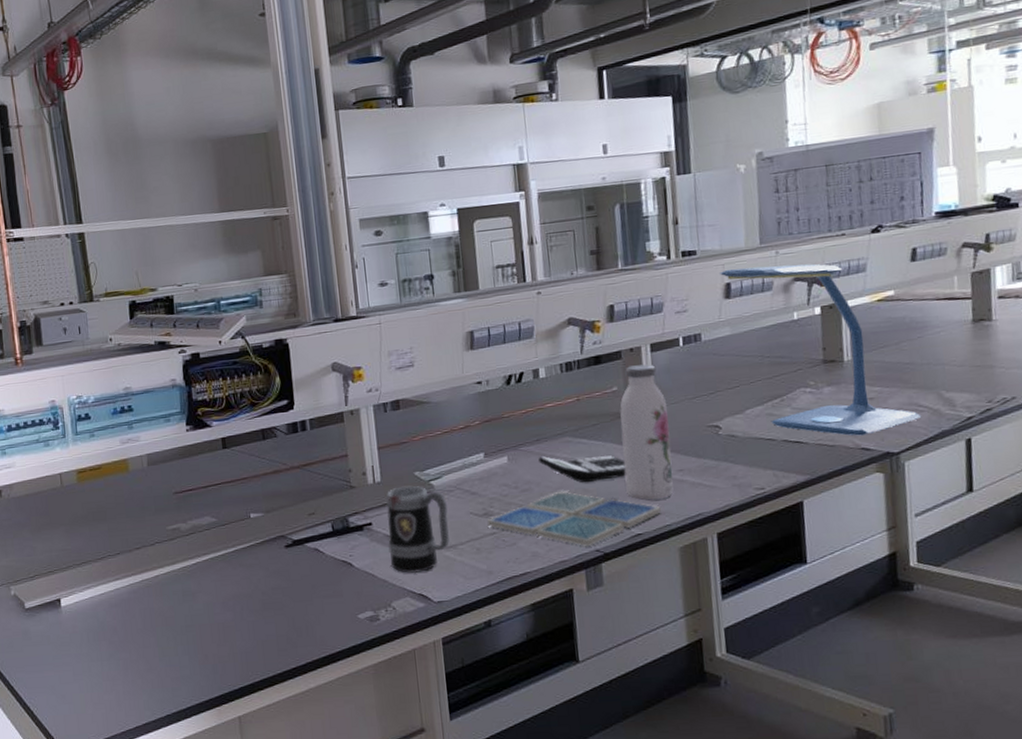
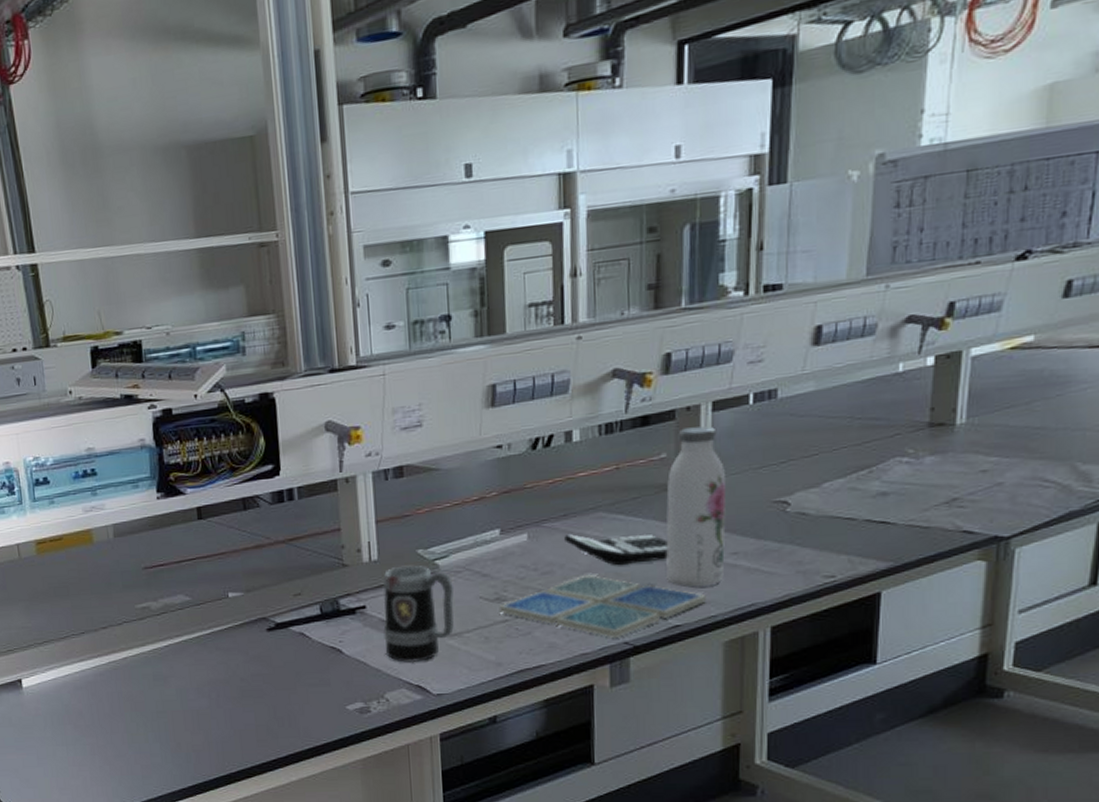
desk lamp: present [718,264,922,436] -> none [808,301,1046,516]

